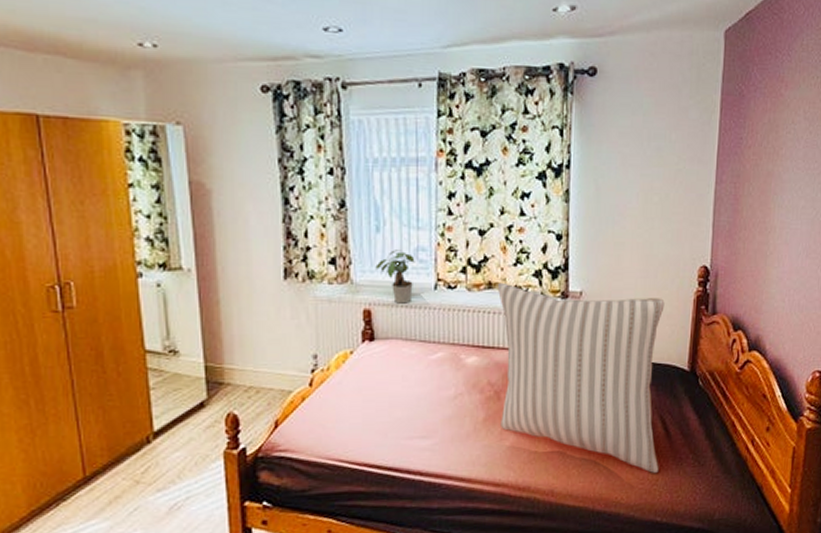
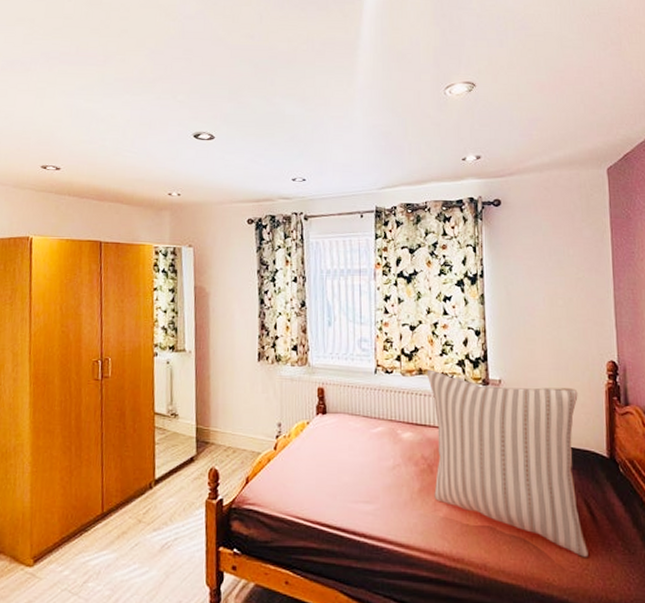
potted plant: present [375,250,415,304] -> none [327,340,359,384]

